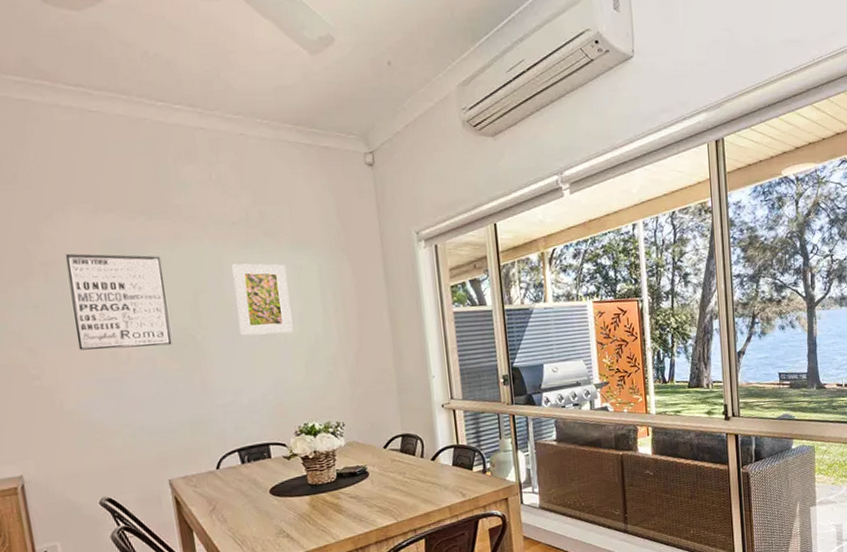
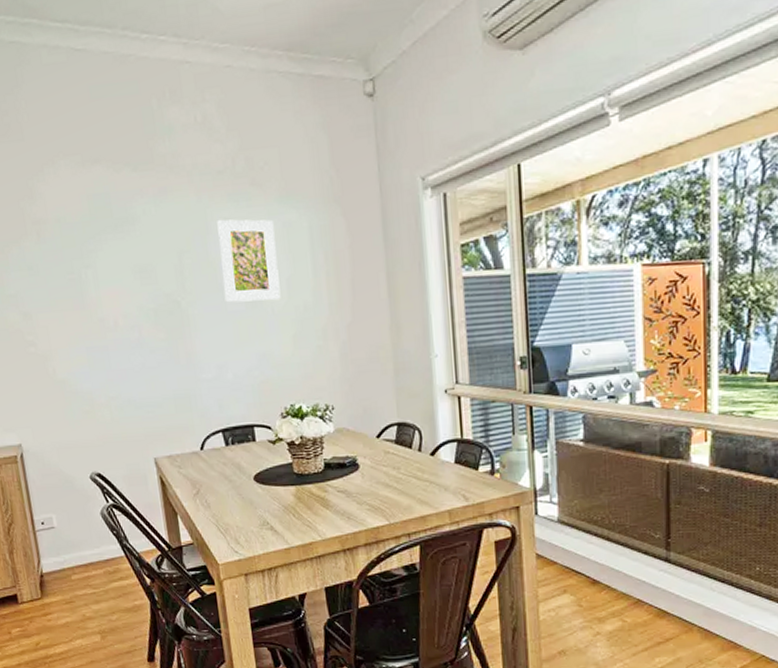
wall art: present [65,253,172,350] -> none [55,210,157,316]

